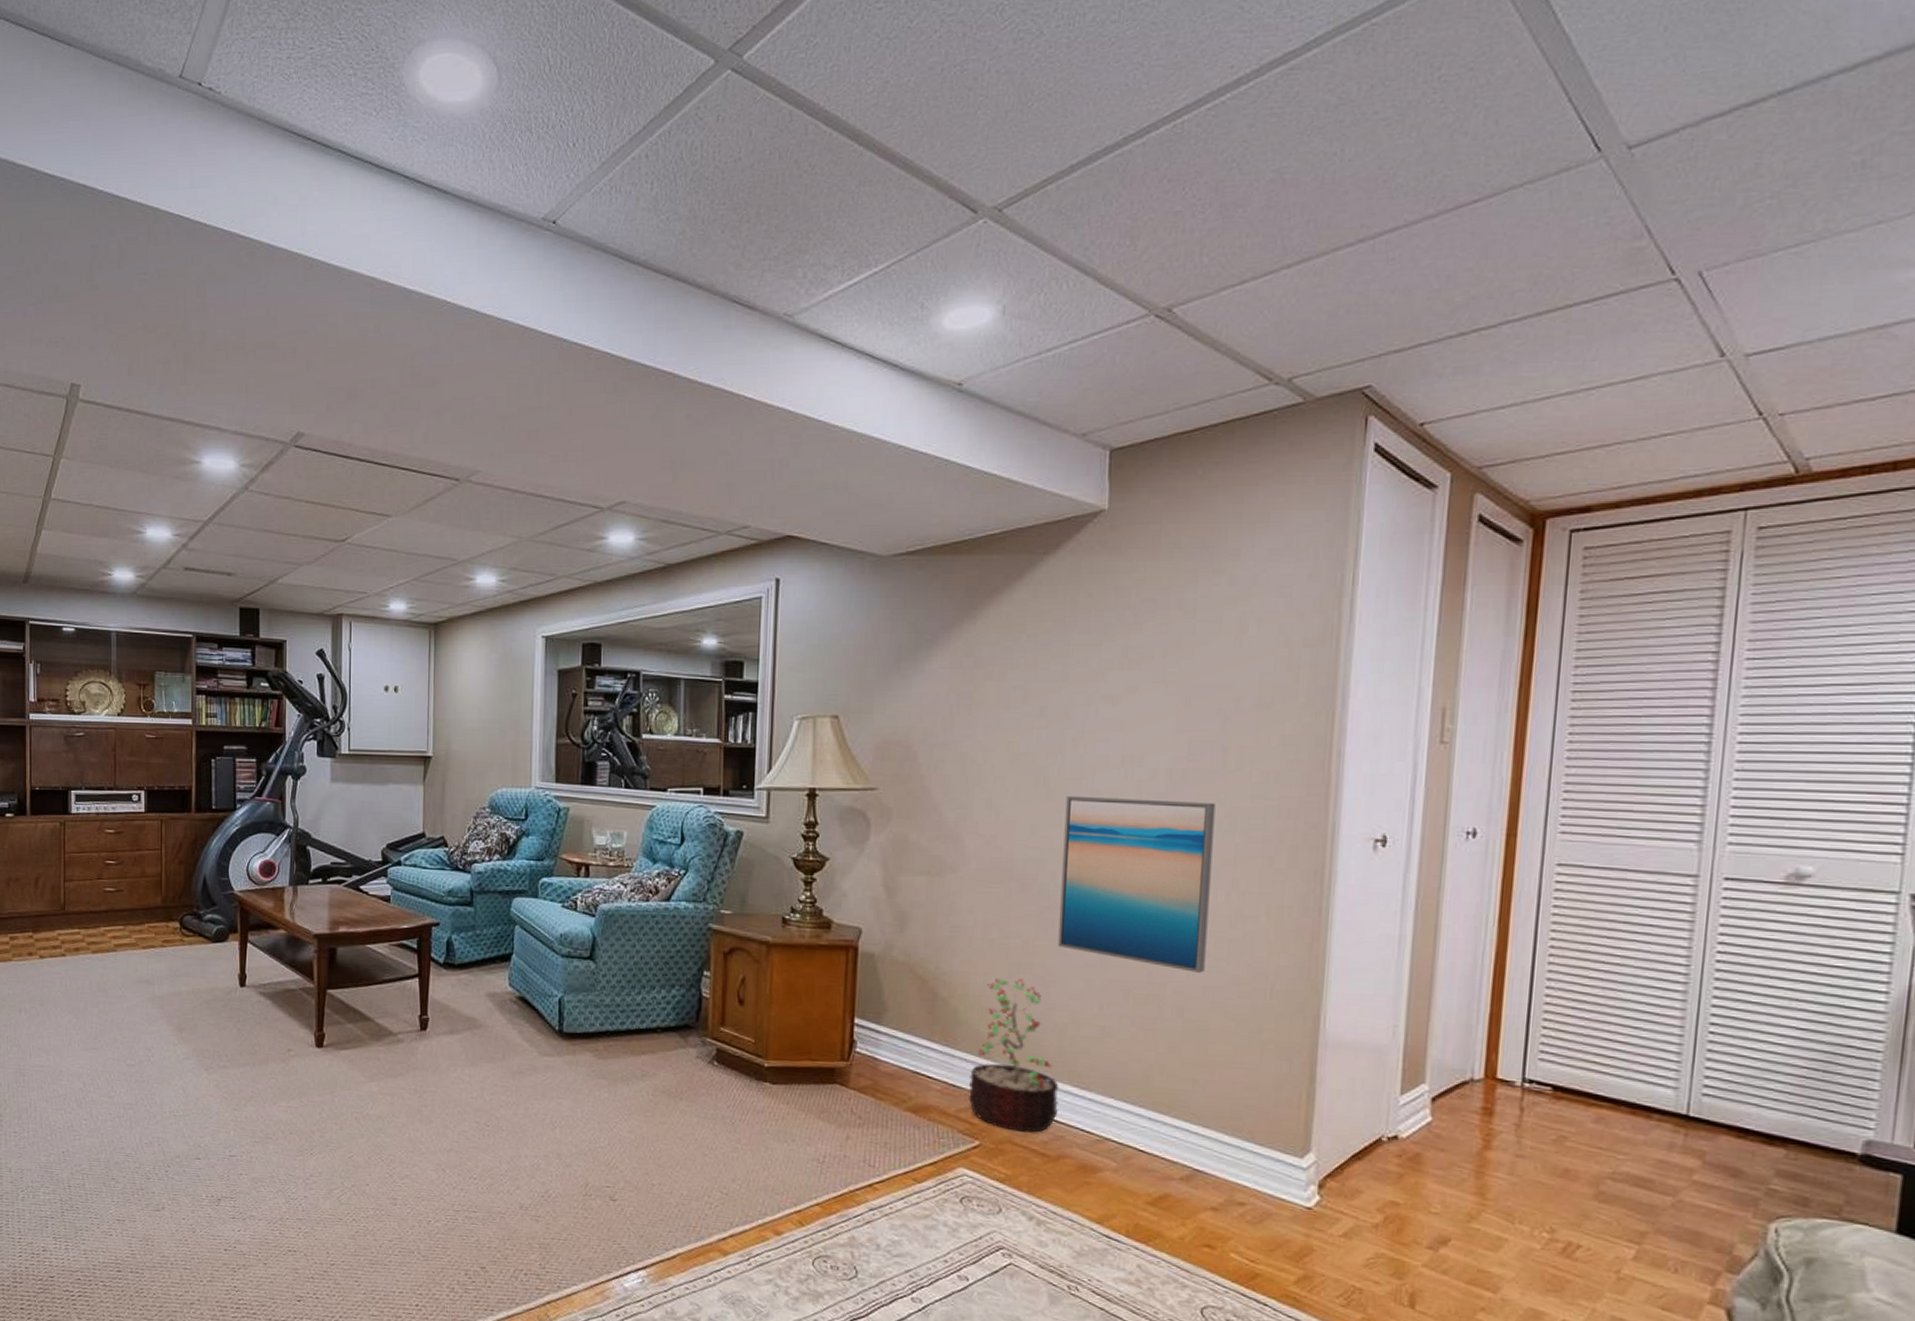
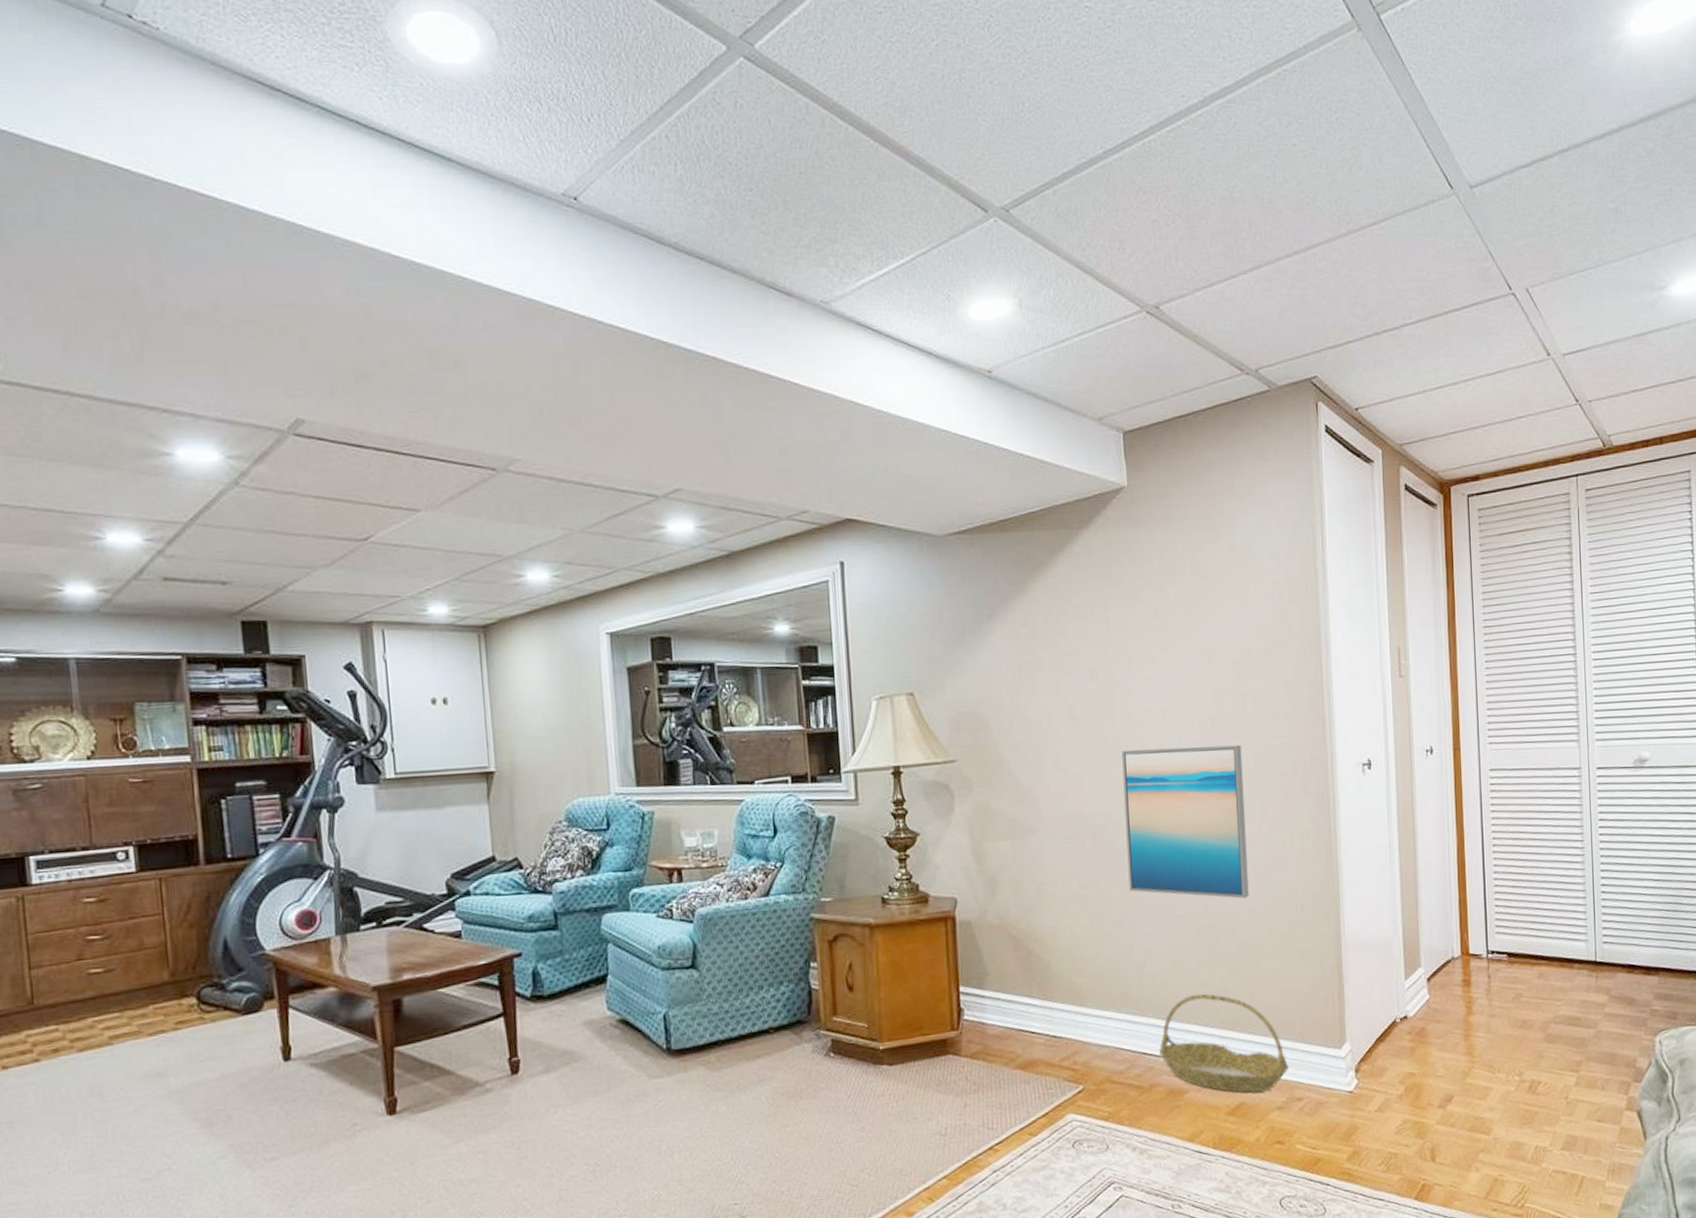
decorative plant: present [969,978,1059,1133] -> none [1068,925,1146,1070]
basket: none [1071,1068,1231,1188] -> present [1158,993,1289,1093]

